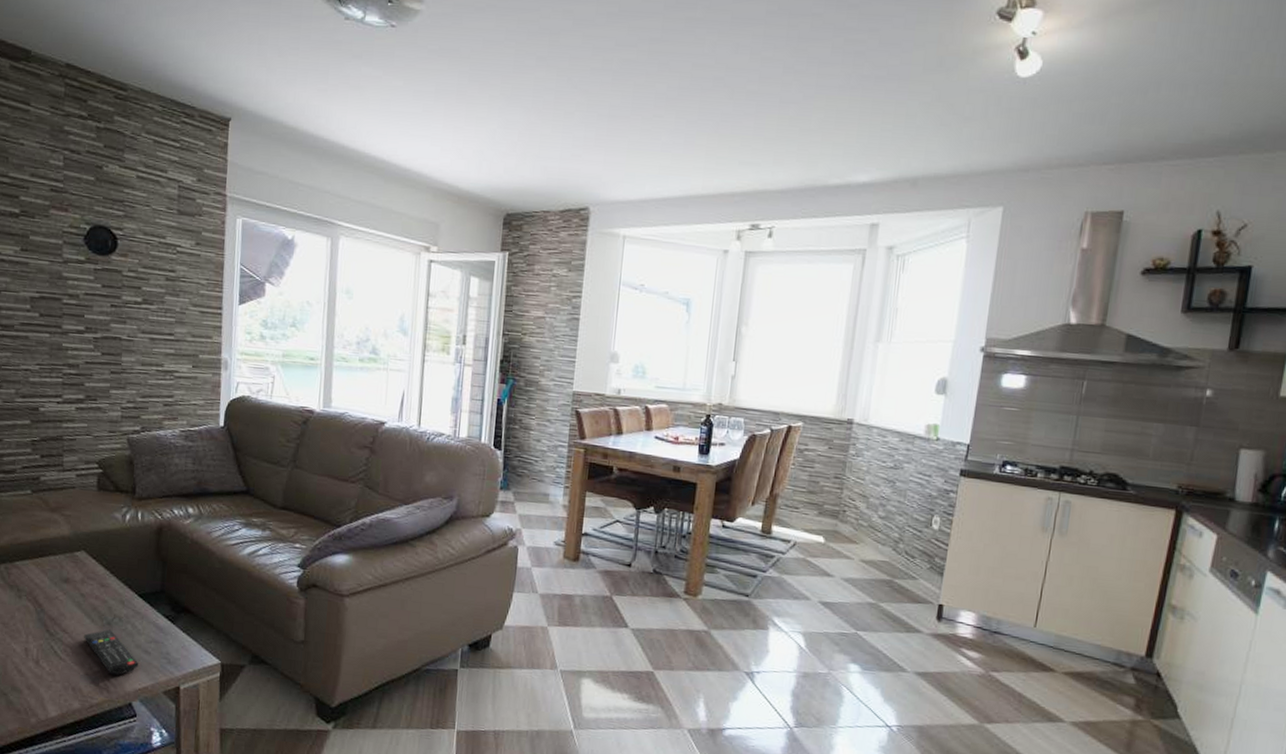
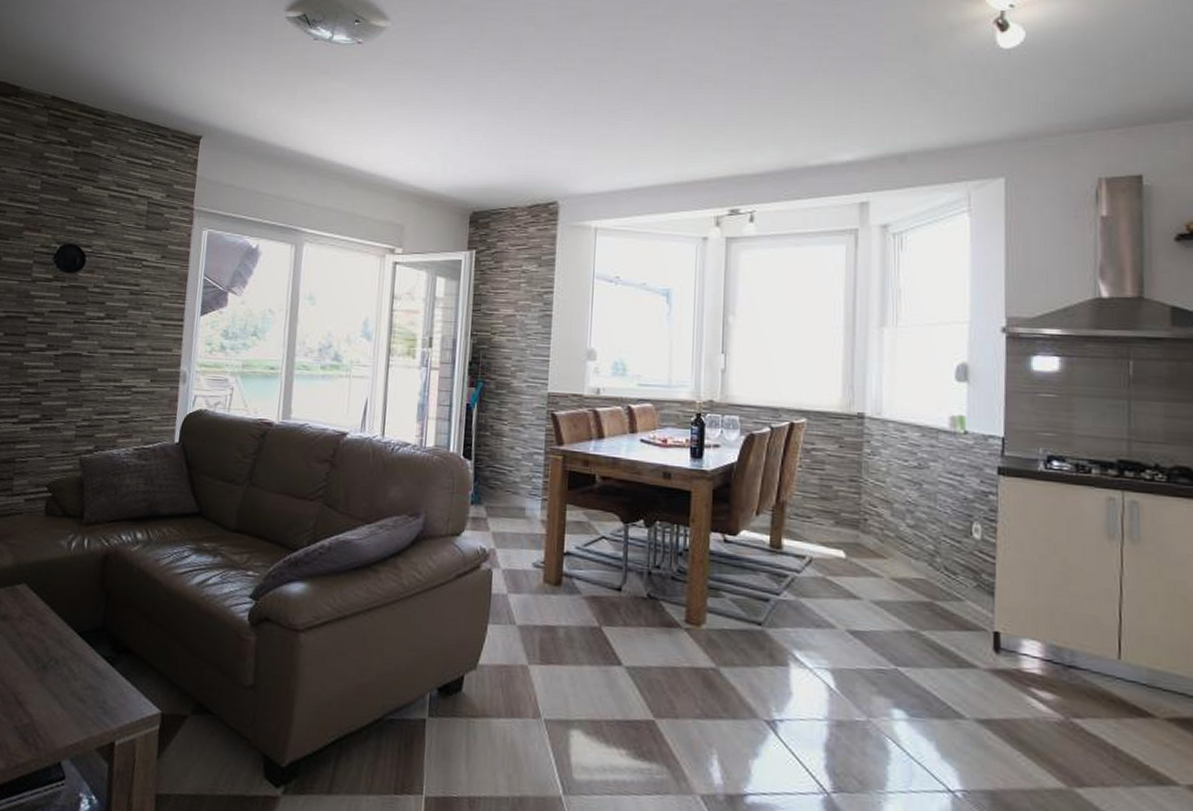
remote control: present [84,628,139,675] -> none [16,673,73,729]

